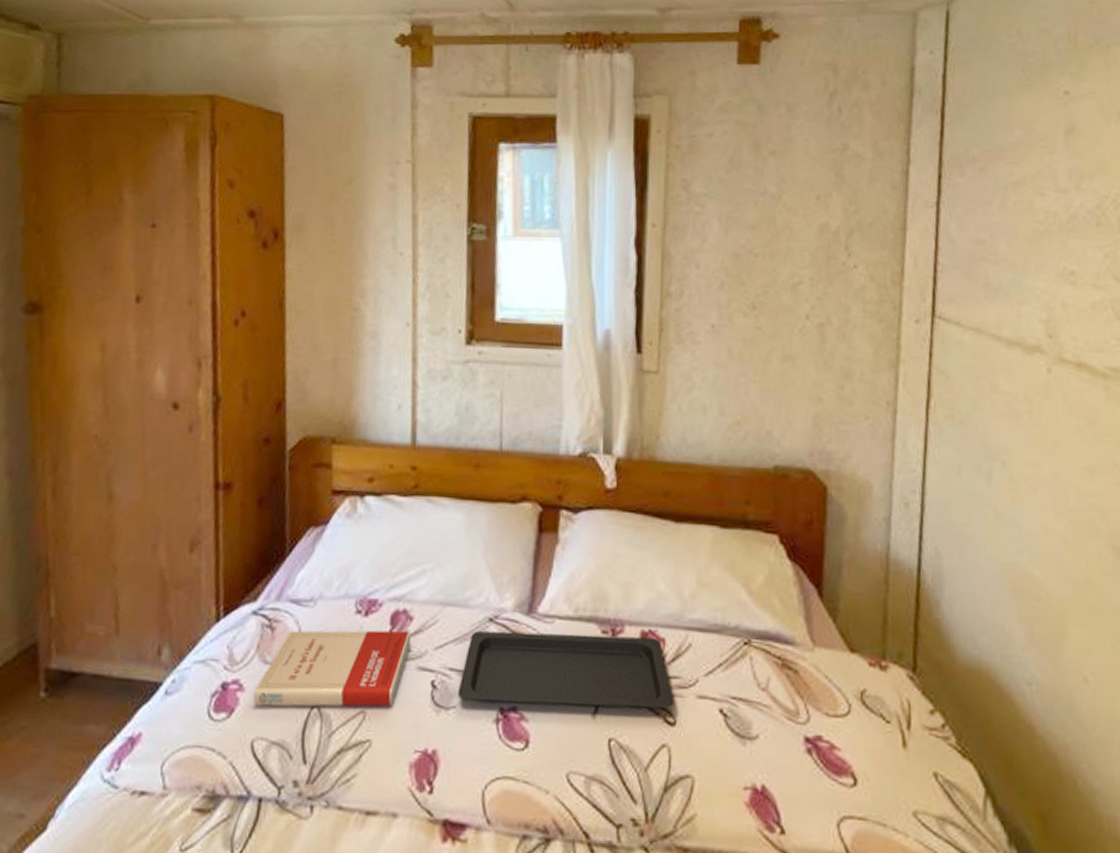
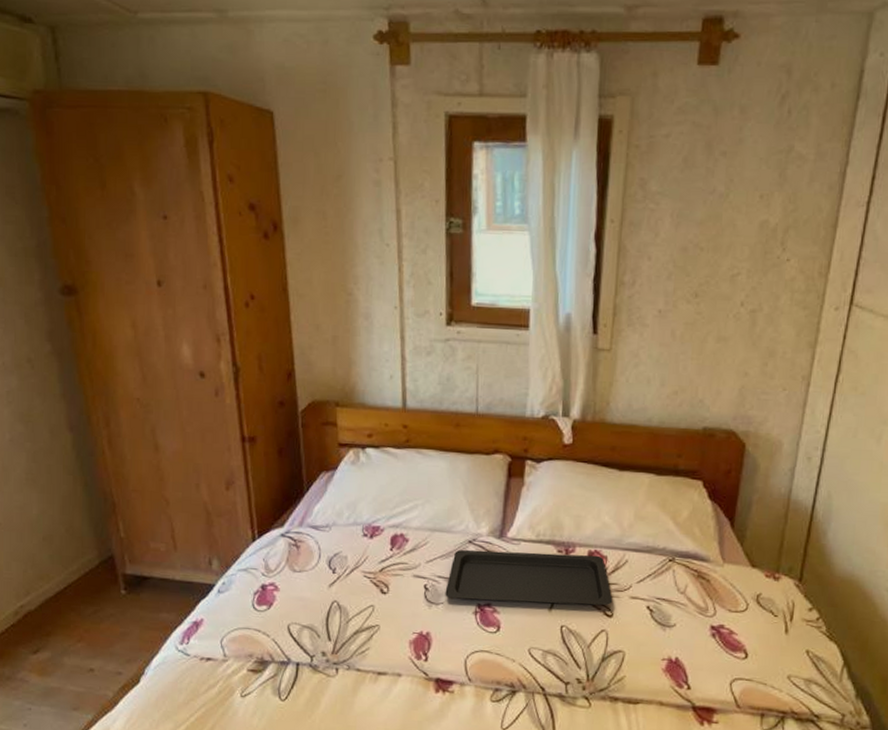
book: present [252,630,411,707] -> none [286,548,408,603]

